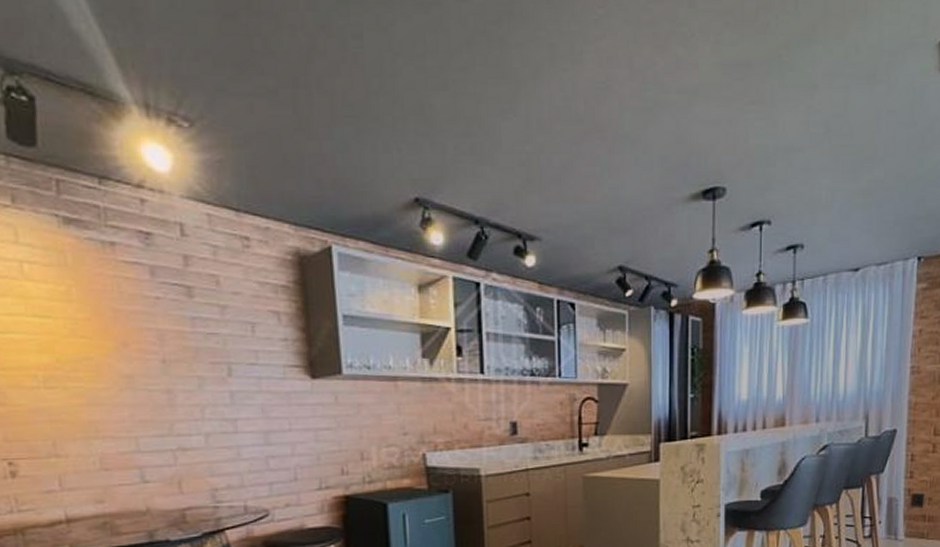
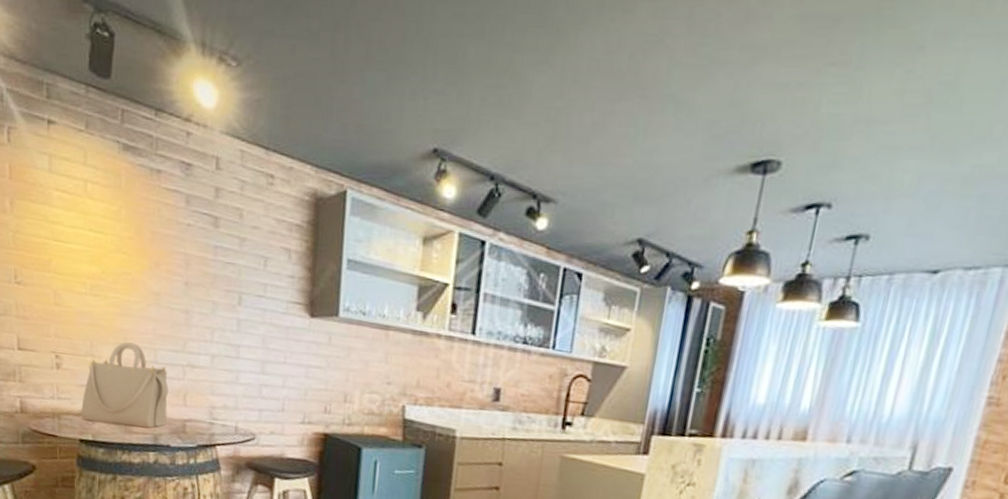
handbag: none [50,434,162,531] -> present [81,342,169,428]

